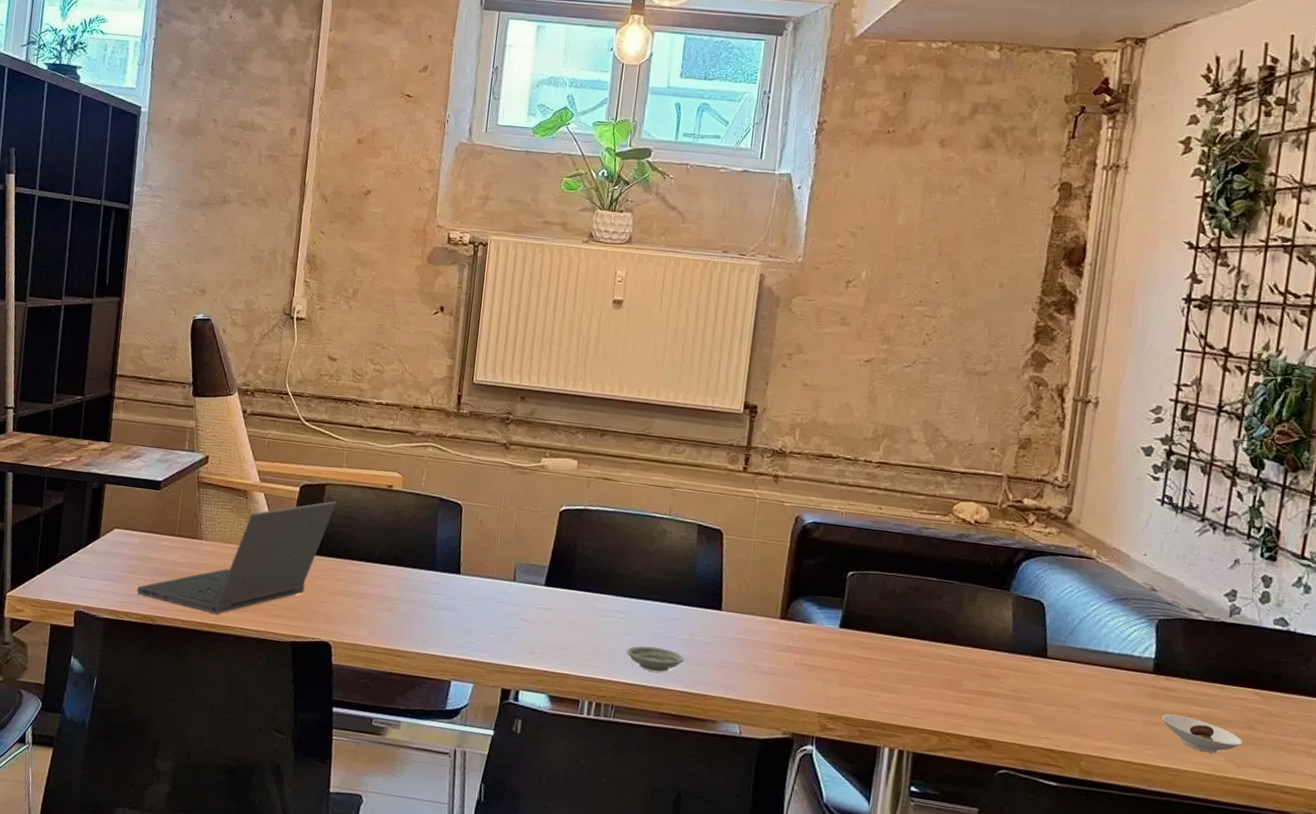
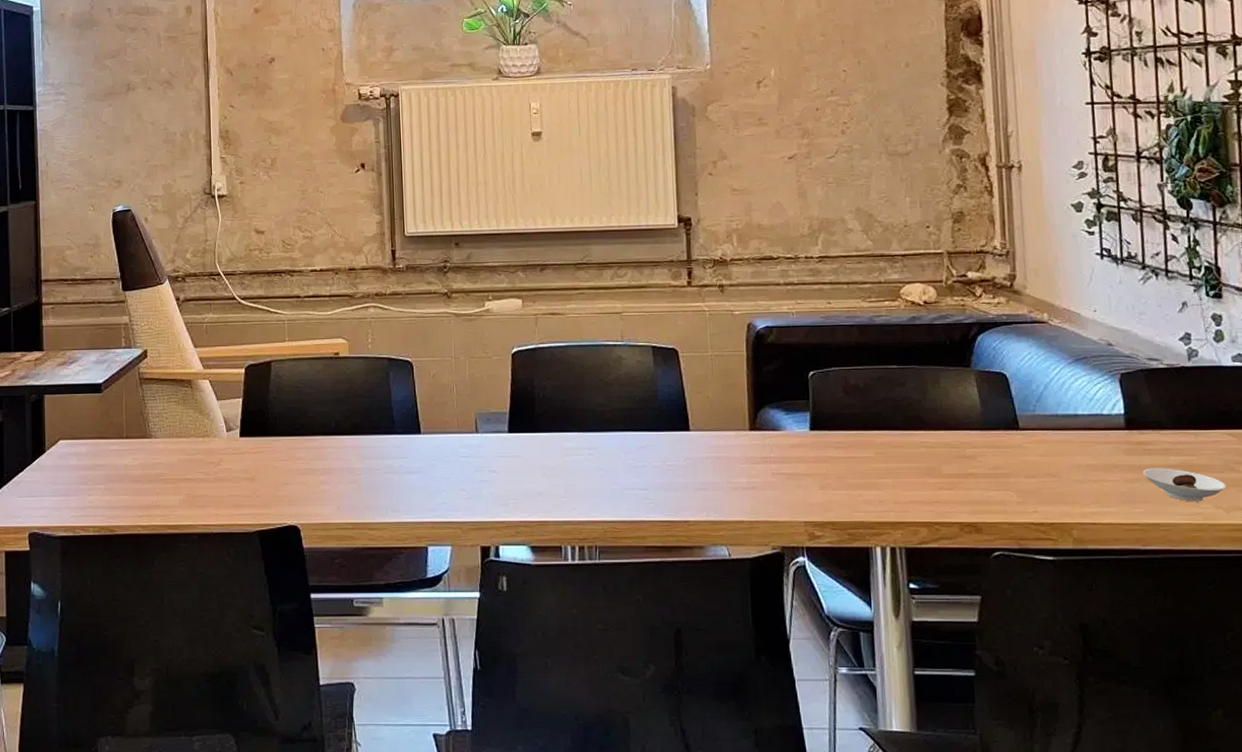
laptop computer: present [136,501,337,614] -> none [90,378,285,514]
saucer: present [626,645,684,672] -> none [601,479,661,505]

